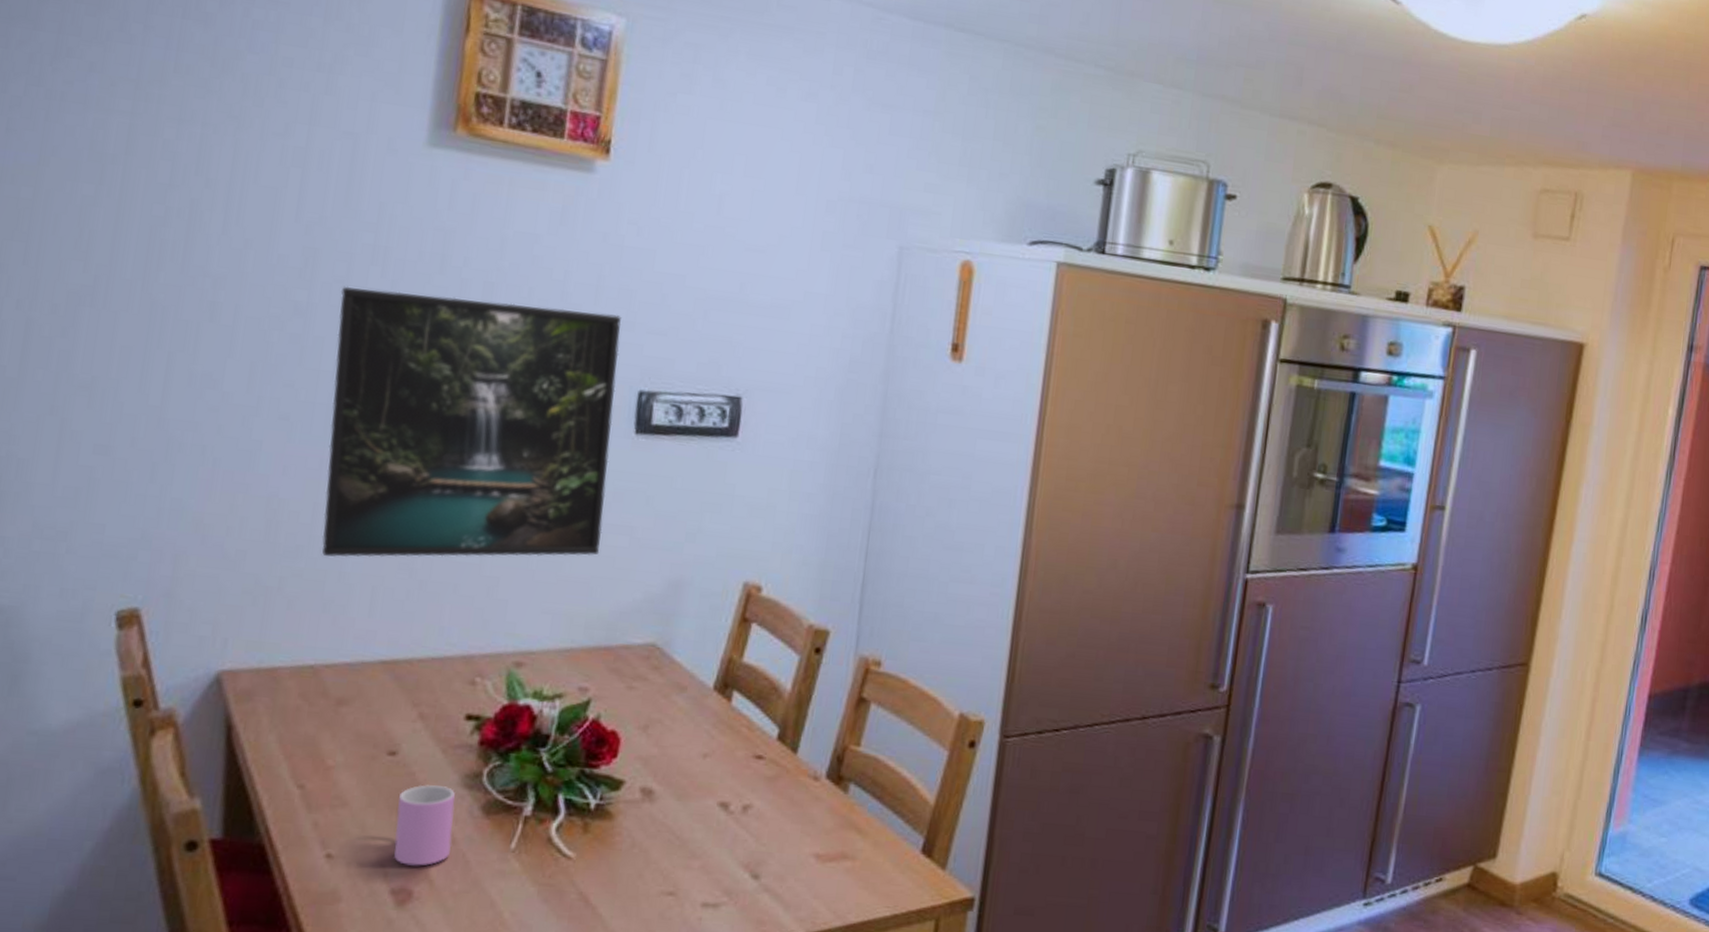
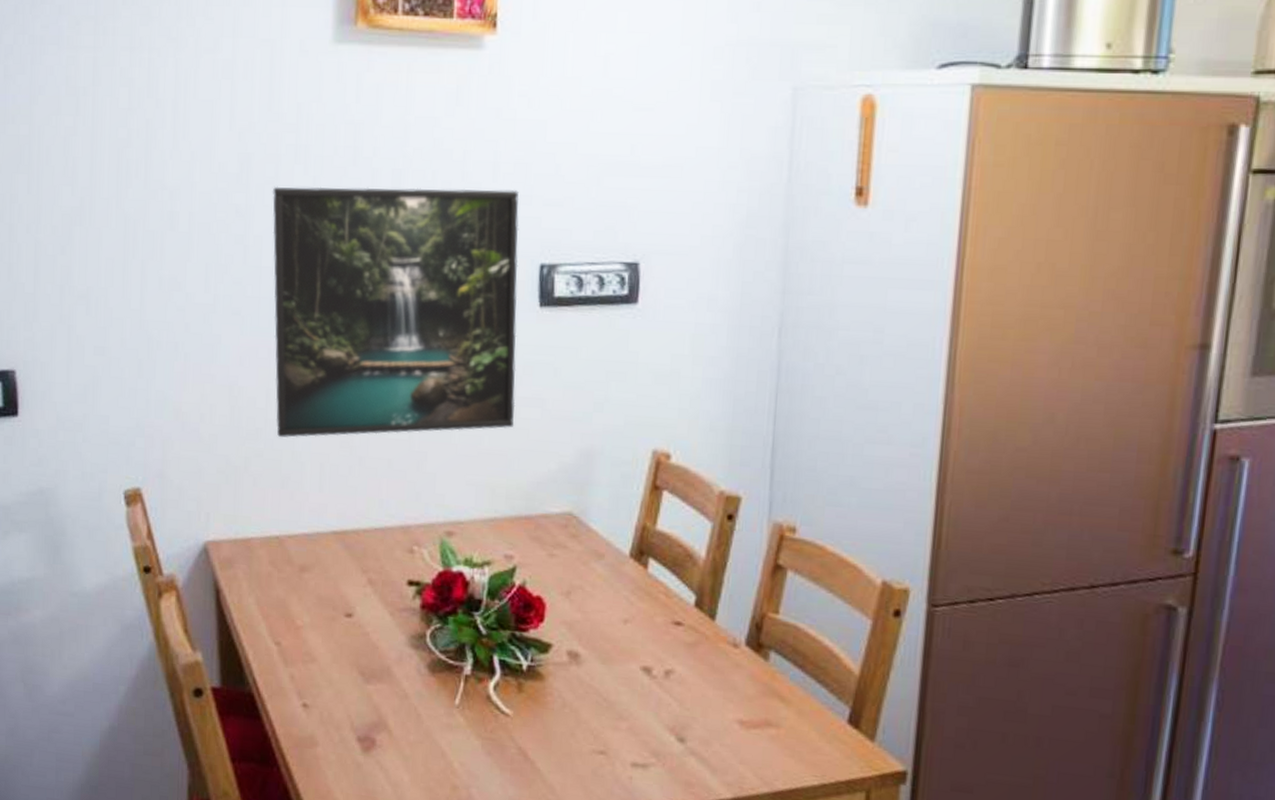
cup: present [394,784,455,866] -> none [356,644,405,717]

